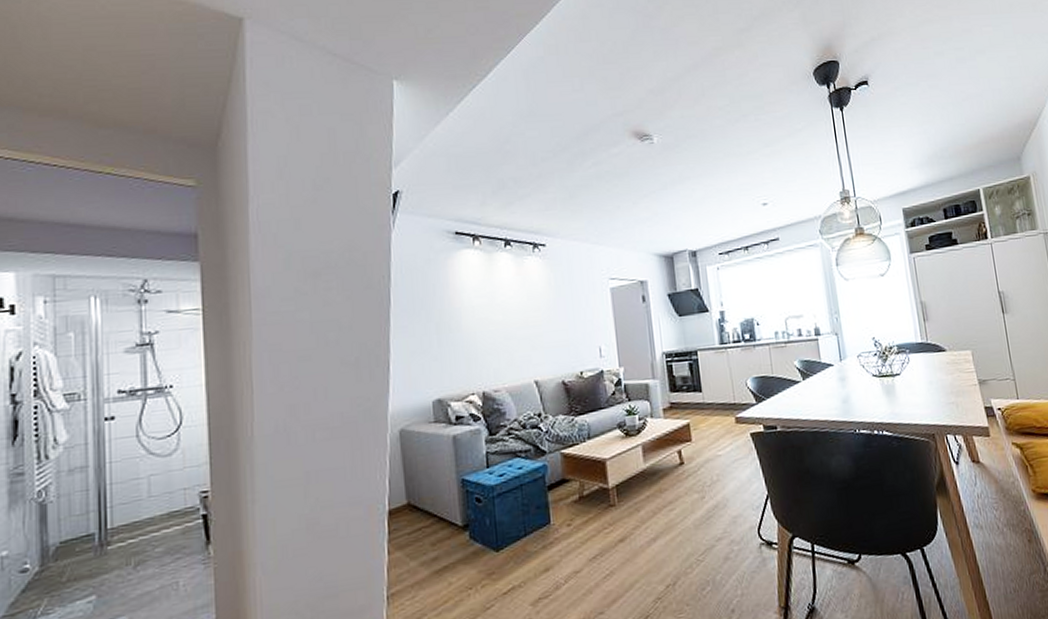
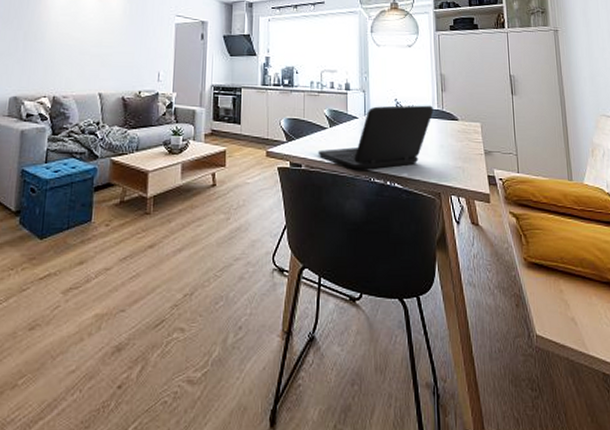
laptop: none [793,339,918,425] -> present [318,105,434,171]

